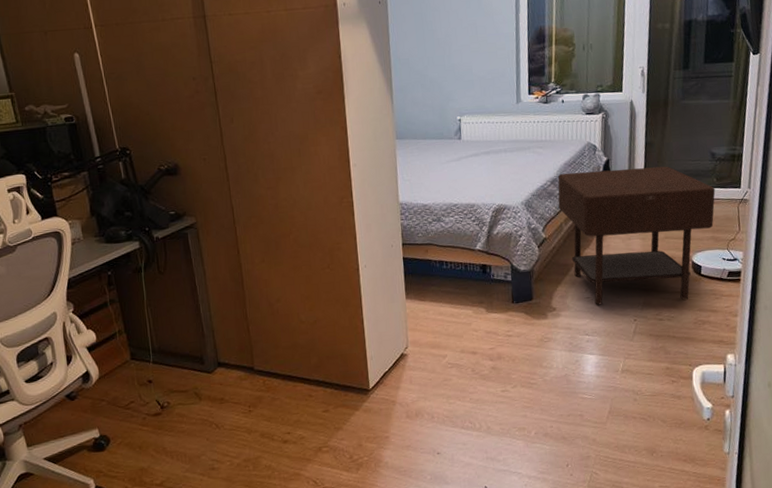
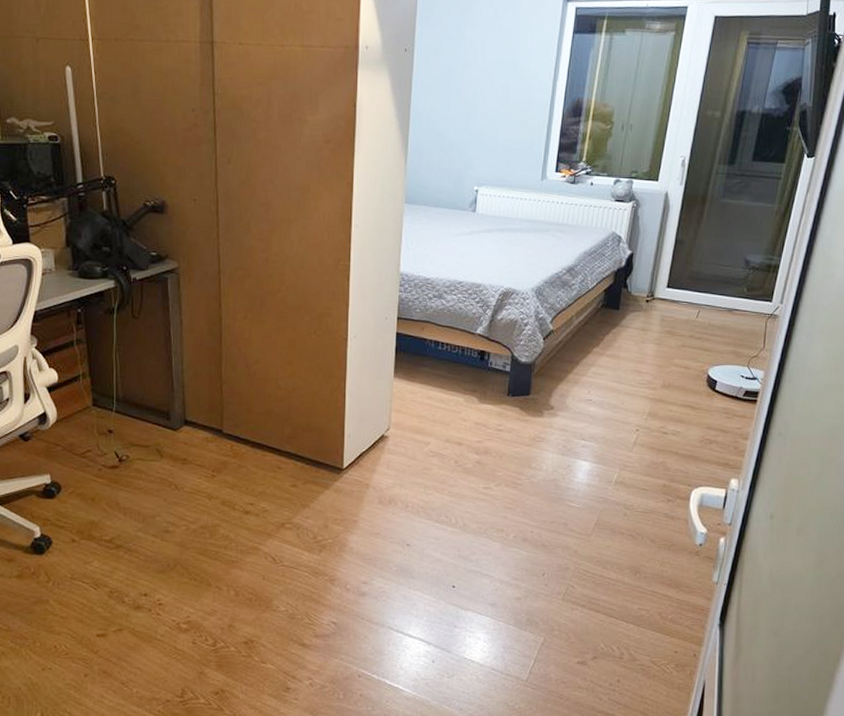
side table: present [558,166,716,305] -> none [571,262,744,415]

